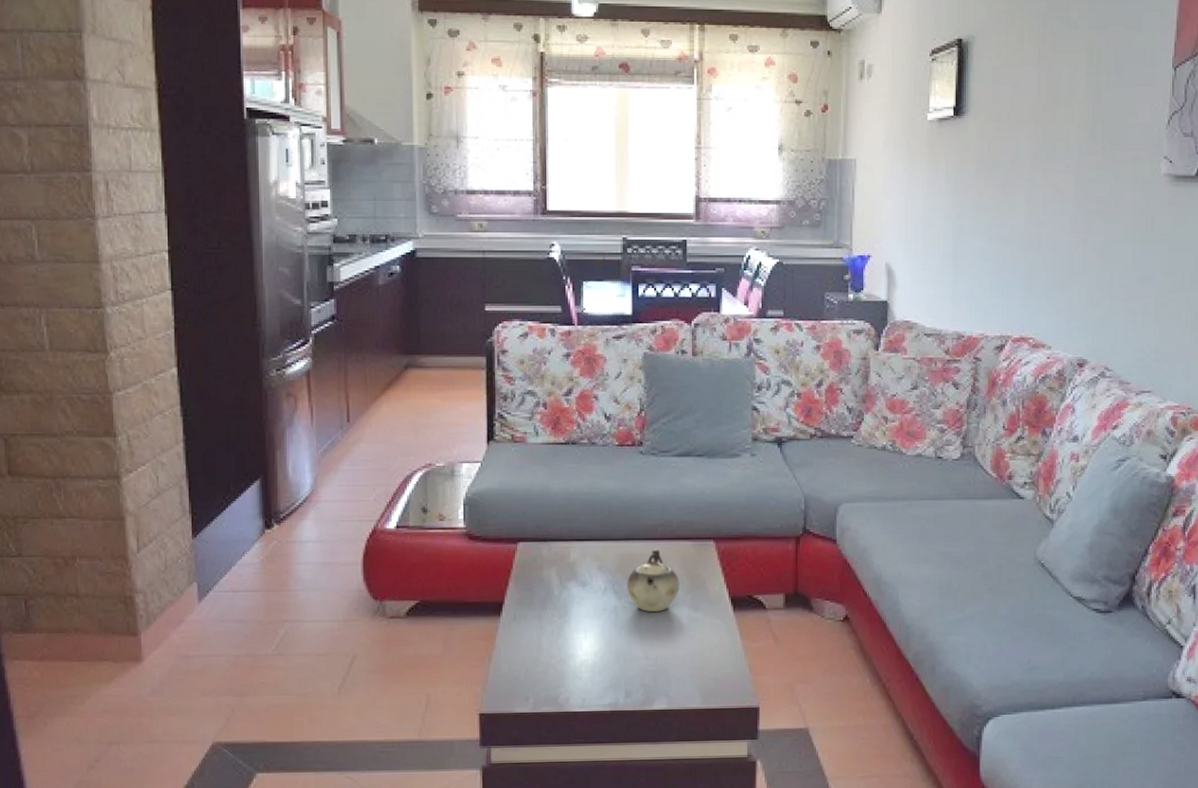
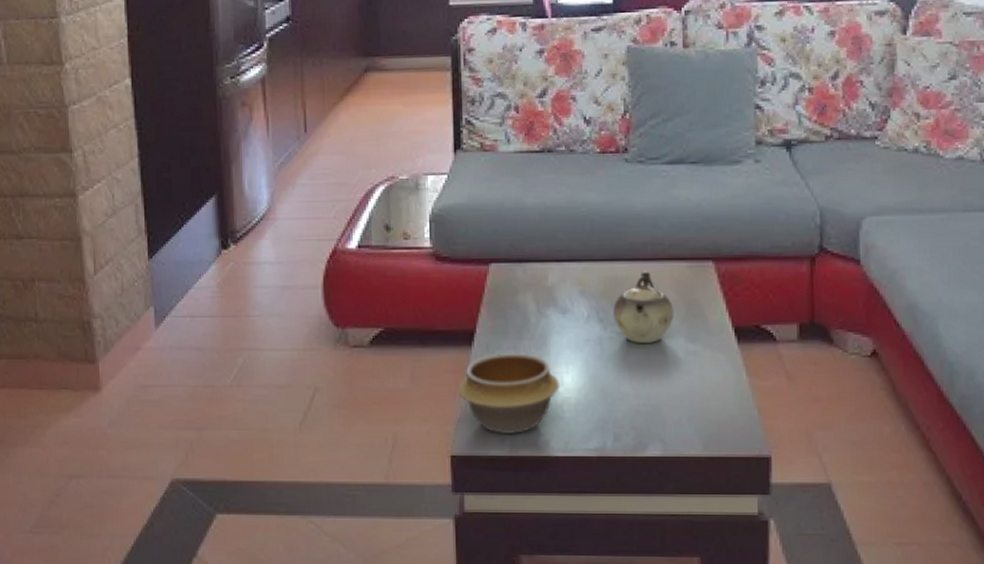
bowl: none [487,620,579,694] -> present [457,352,560,435]

